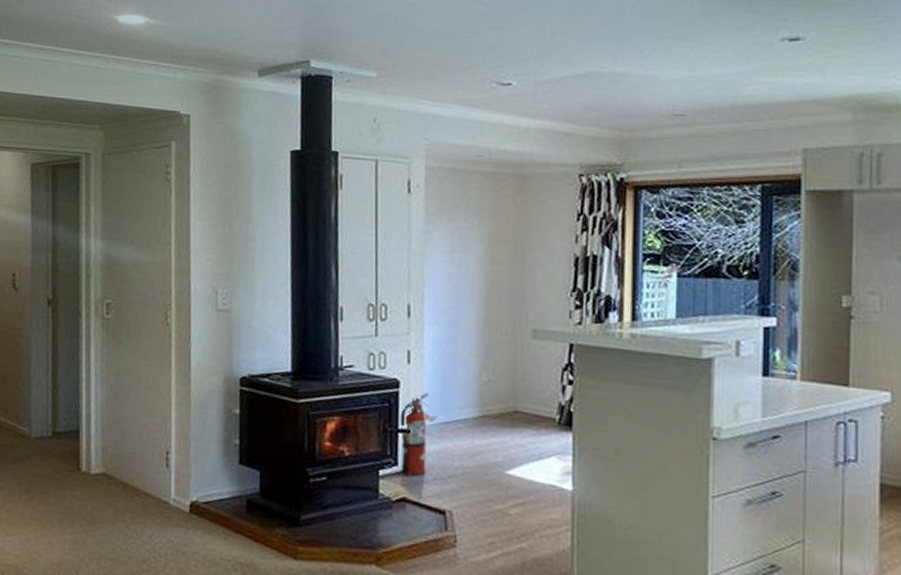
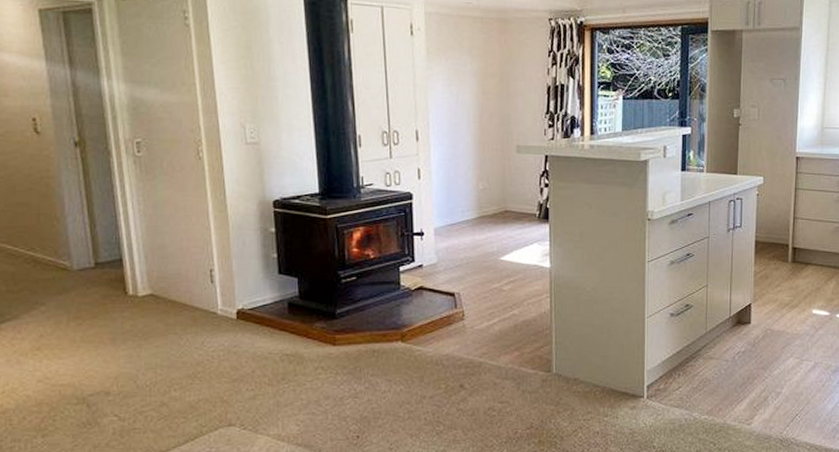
fire extinguisher: present [399,393,438,476] -> none [414,202,445,268]

